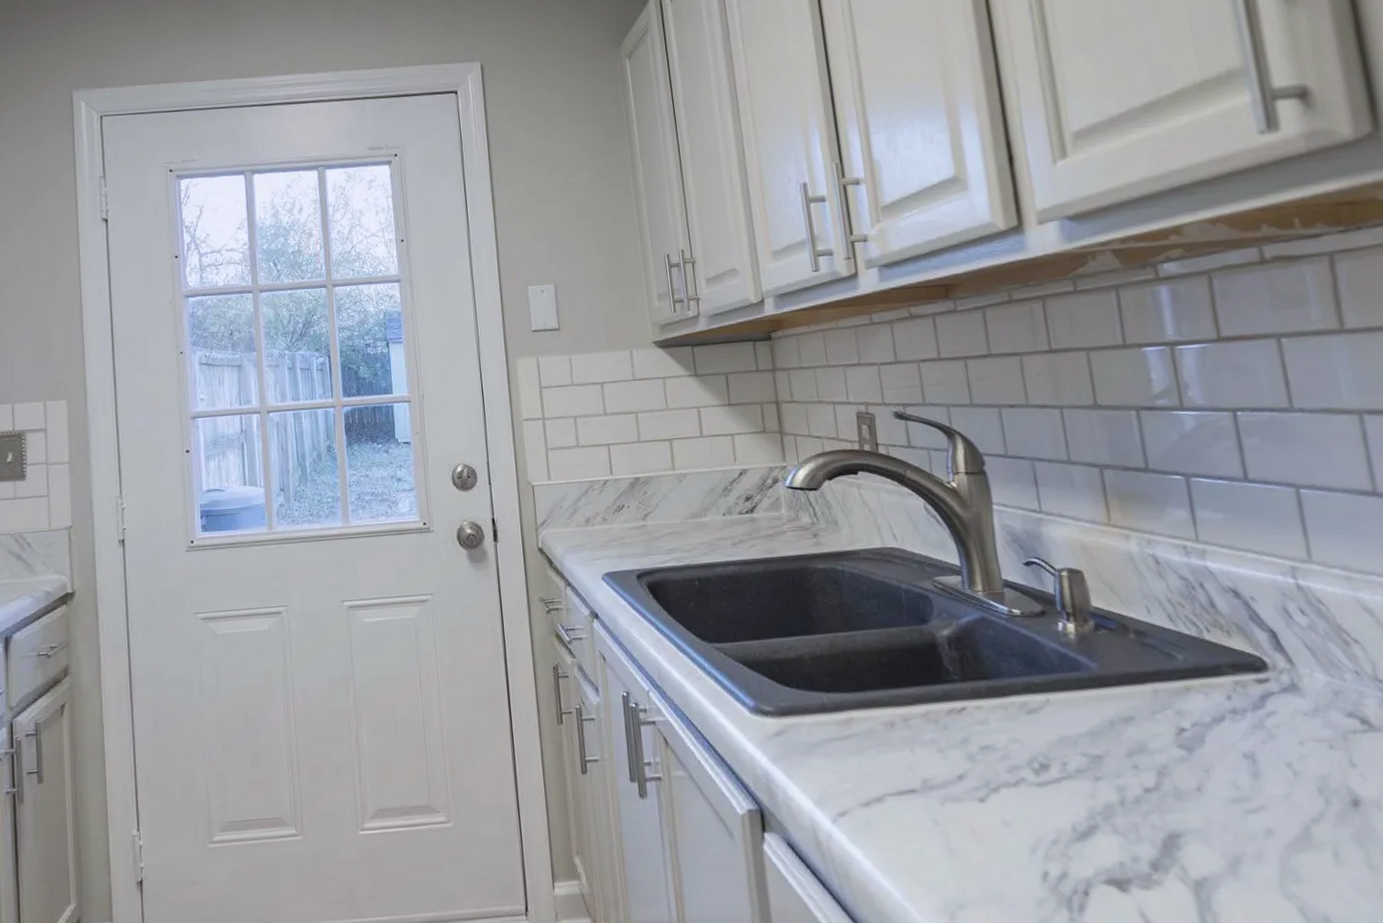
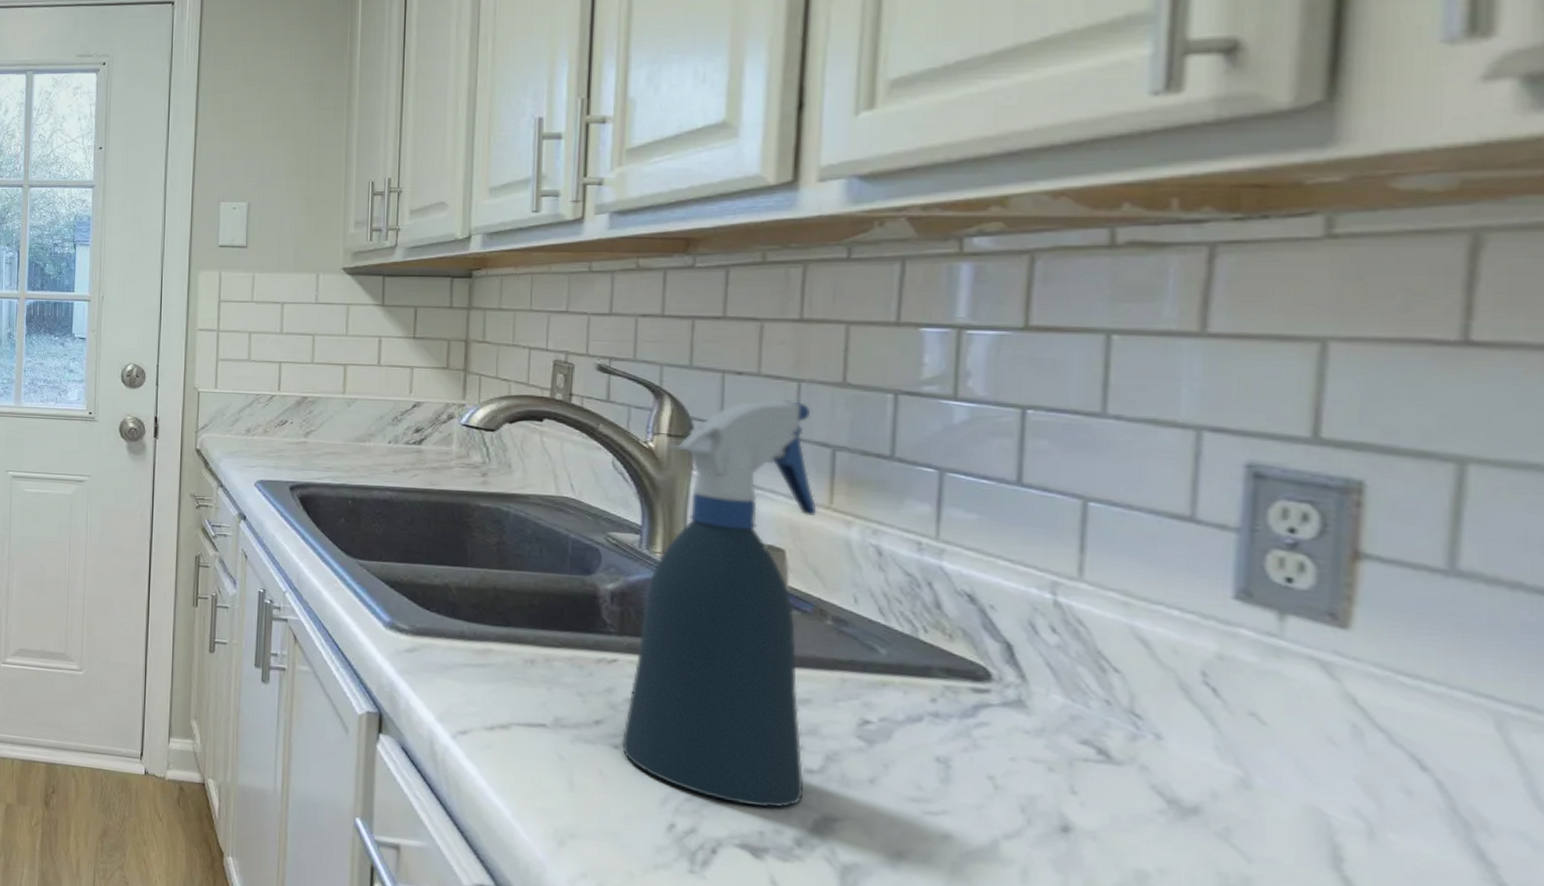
spray bottle: none [967,426,1148,838] -> present [622,400,817,808]

